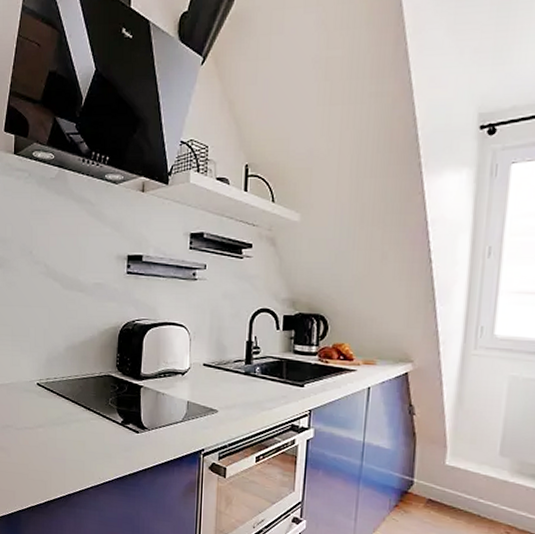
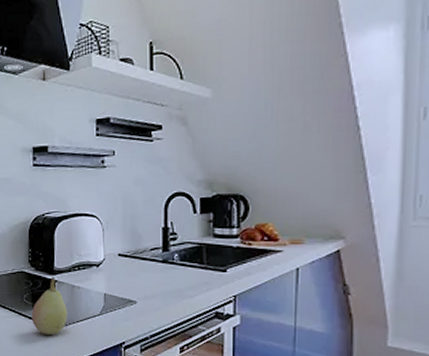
fruit: none [115,381,151,439] -> present [31,276,67,335]

